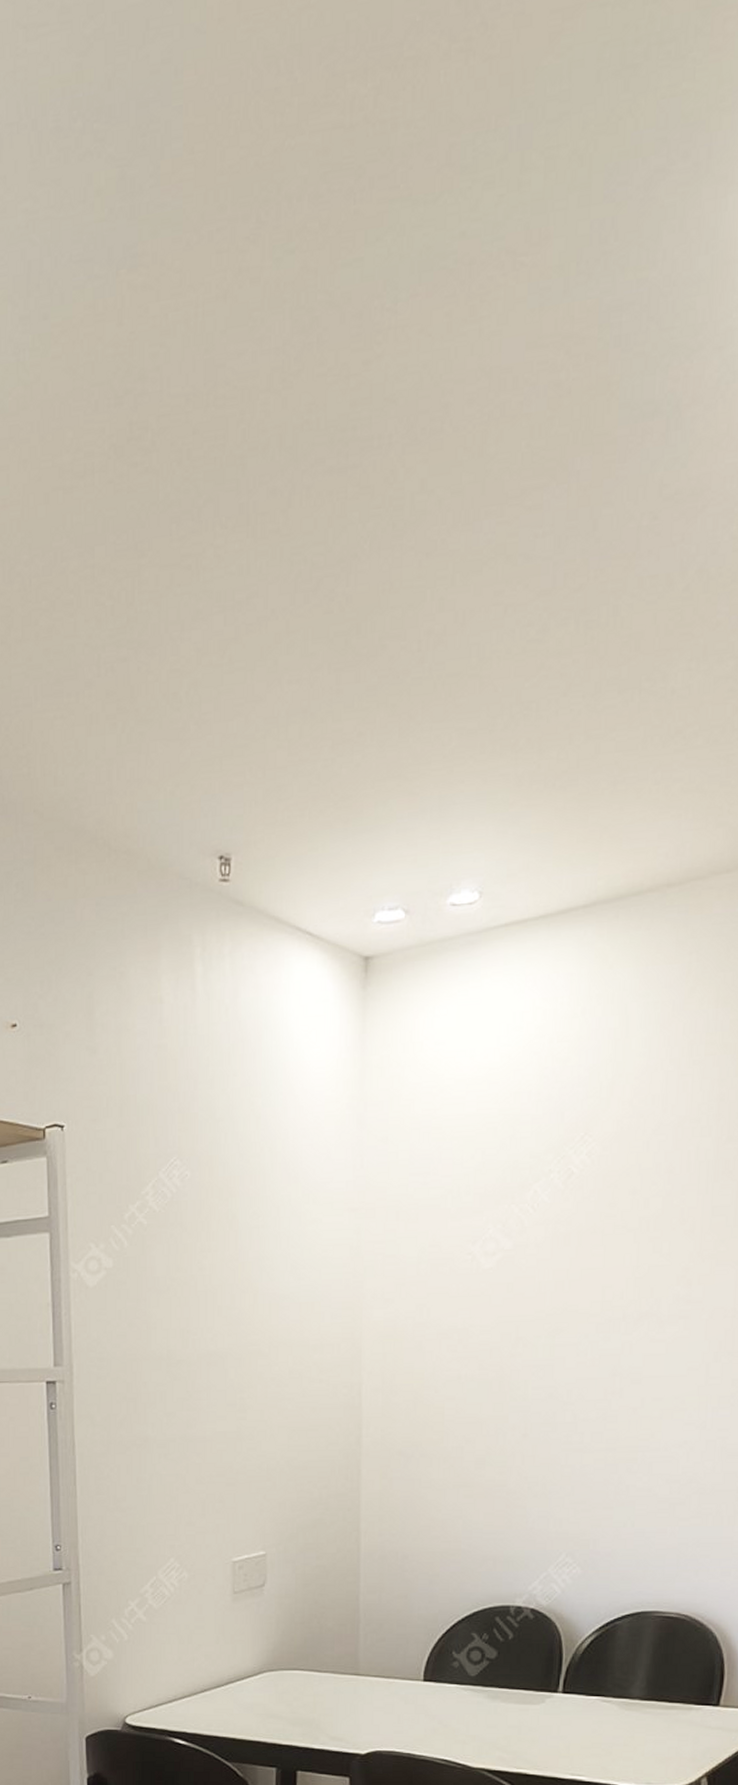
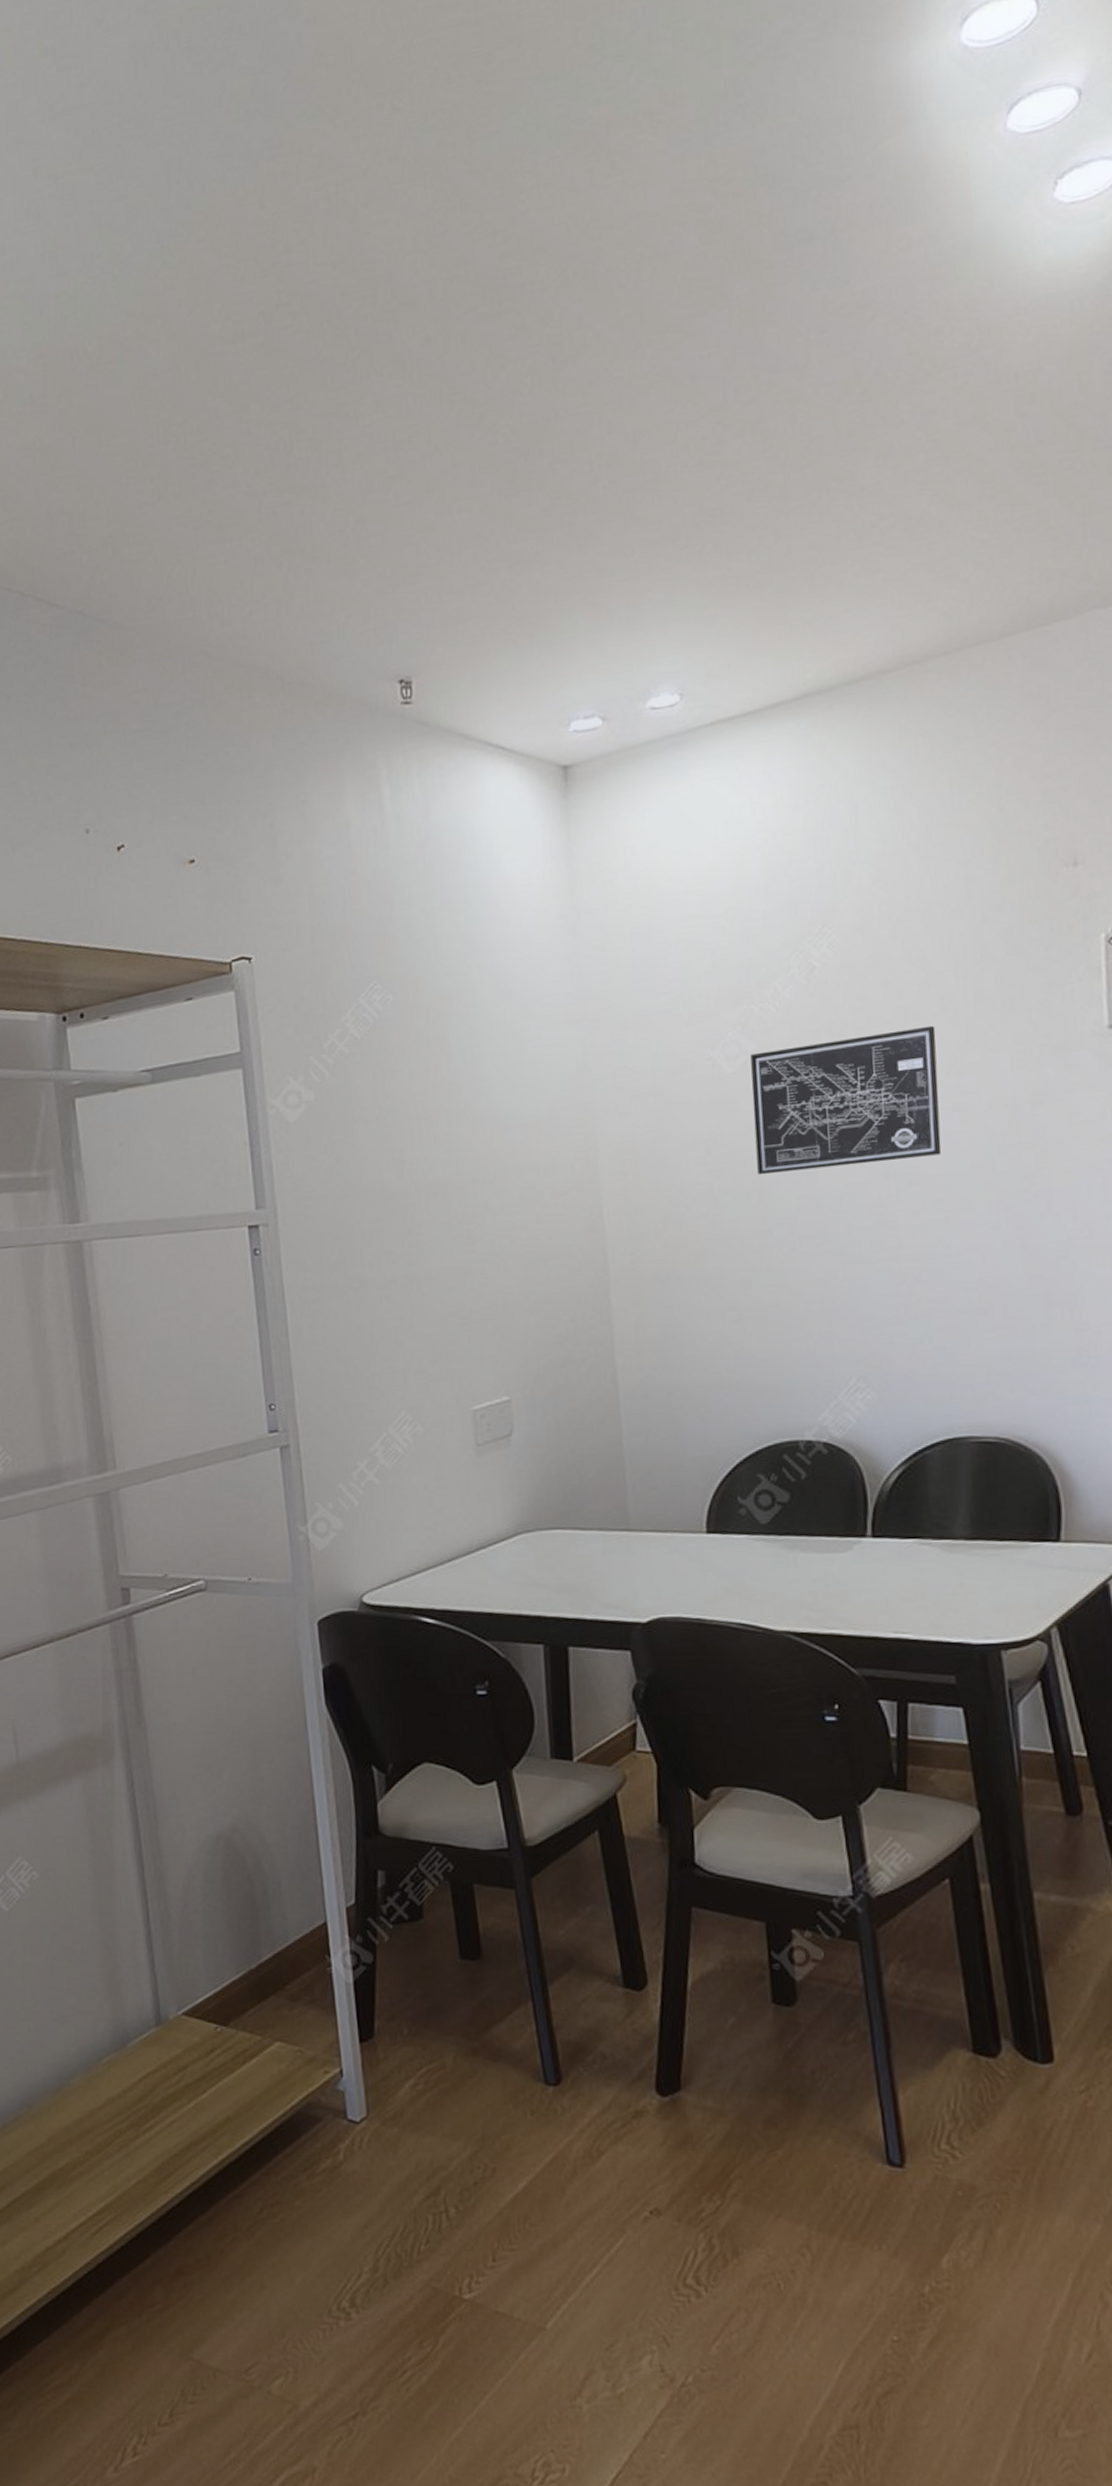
wall art: none [501,1236,673,1366] -> present [750,1025,942,1175]

